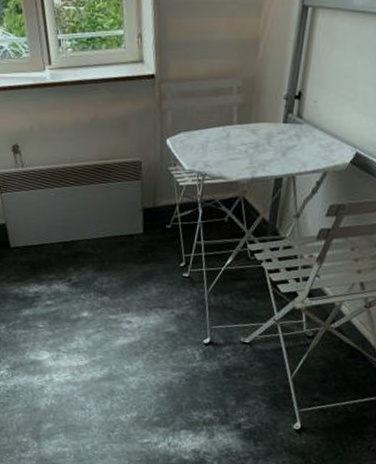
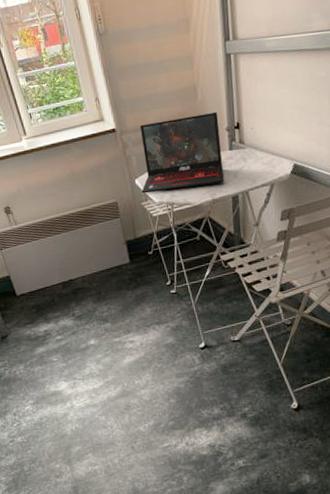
laptop: none [171,74,279,160] -> present [139,112,224,194]

